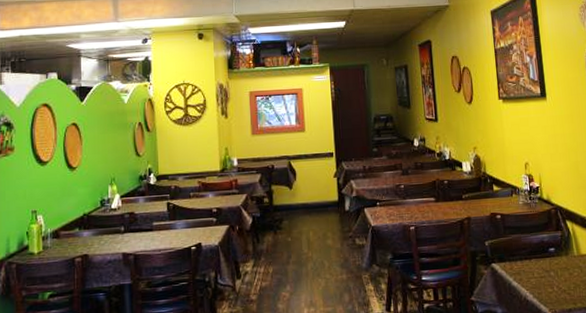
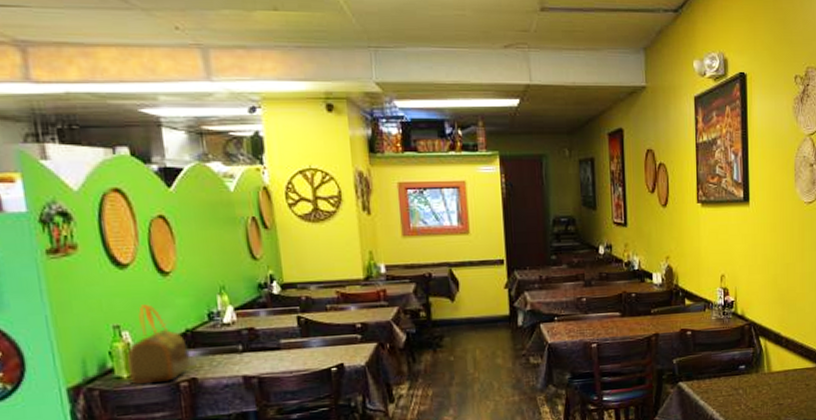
handbag: none [38,193,85,259] -> present [125,304,191,384]

